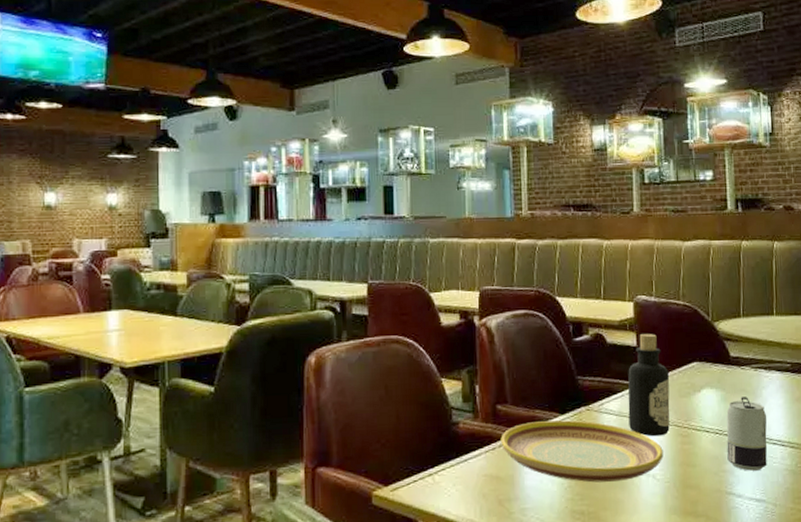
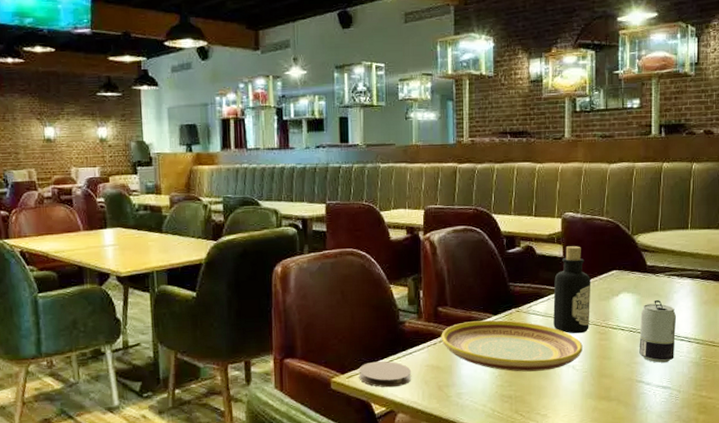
coaster: none [405,469,467,503] -> present [359,361,412,388]

